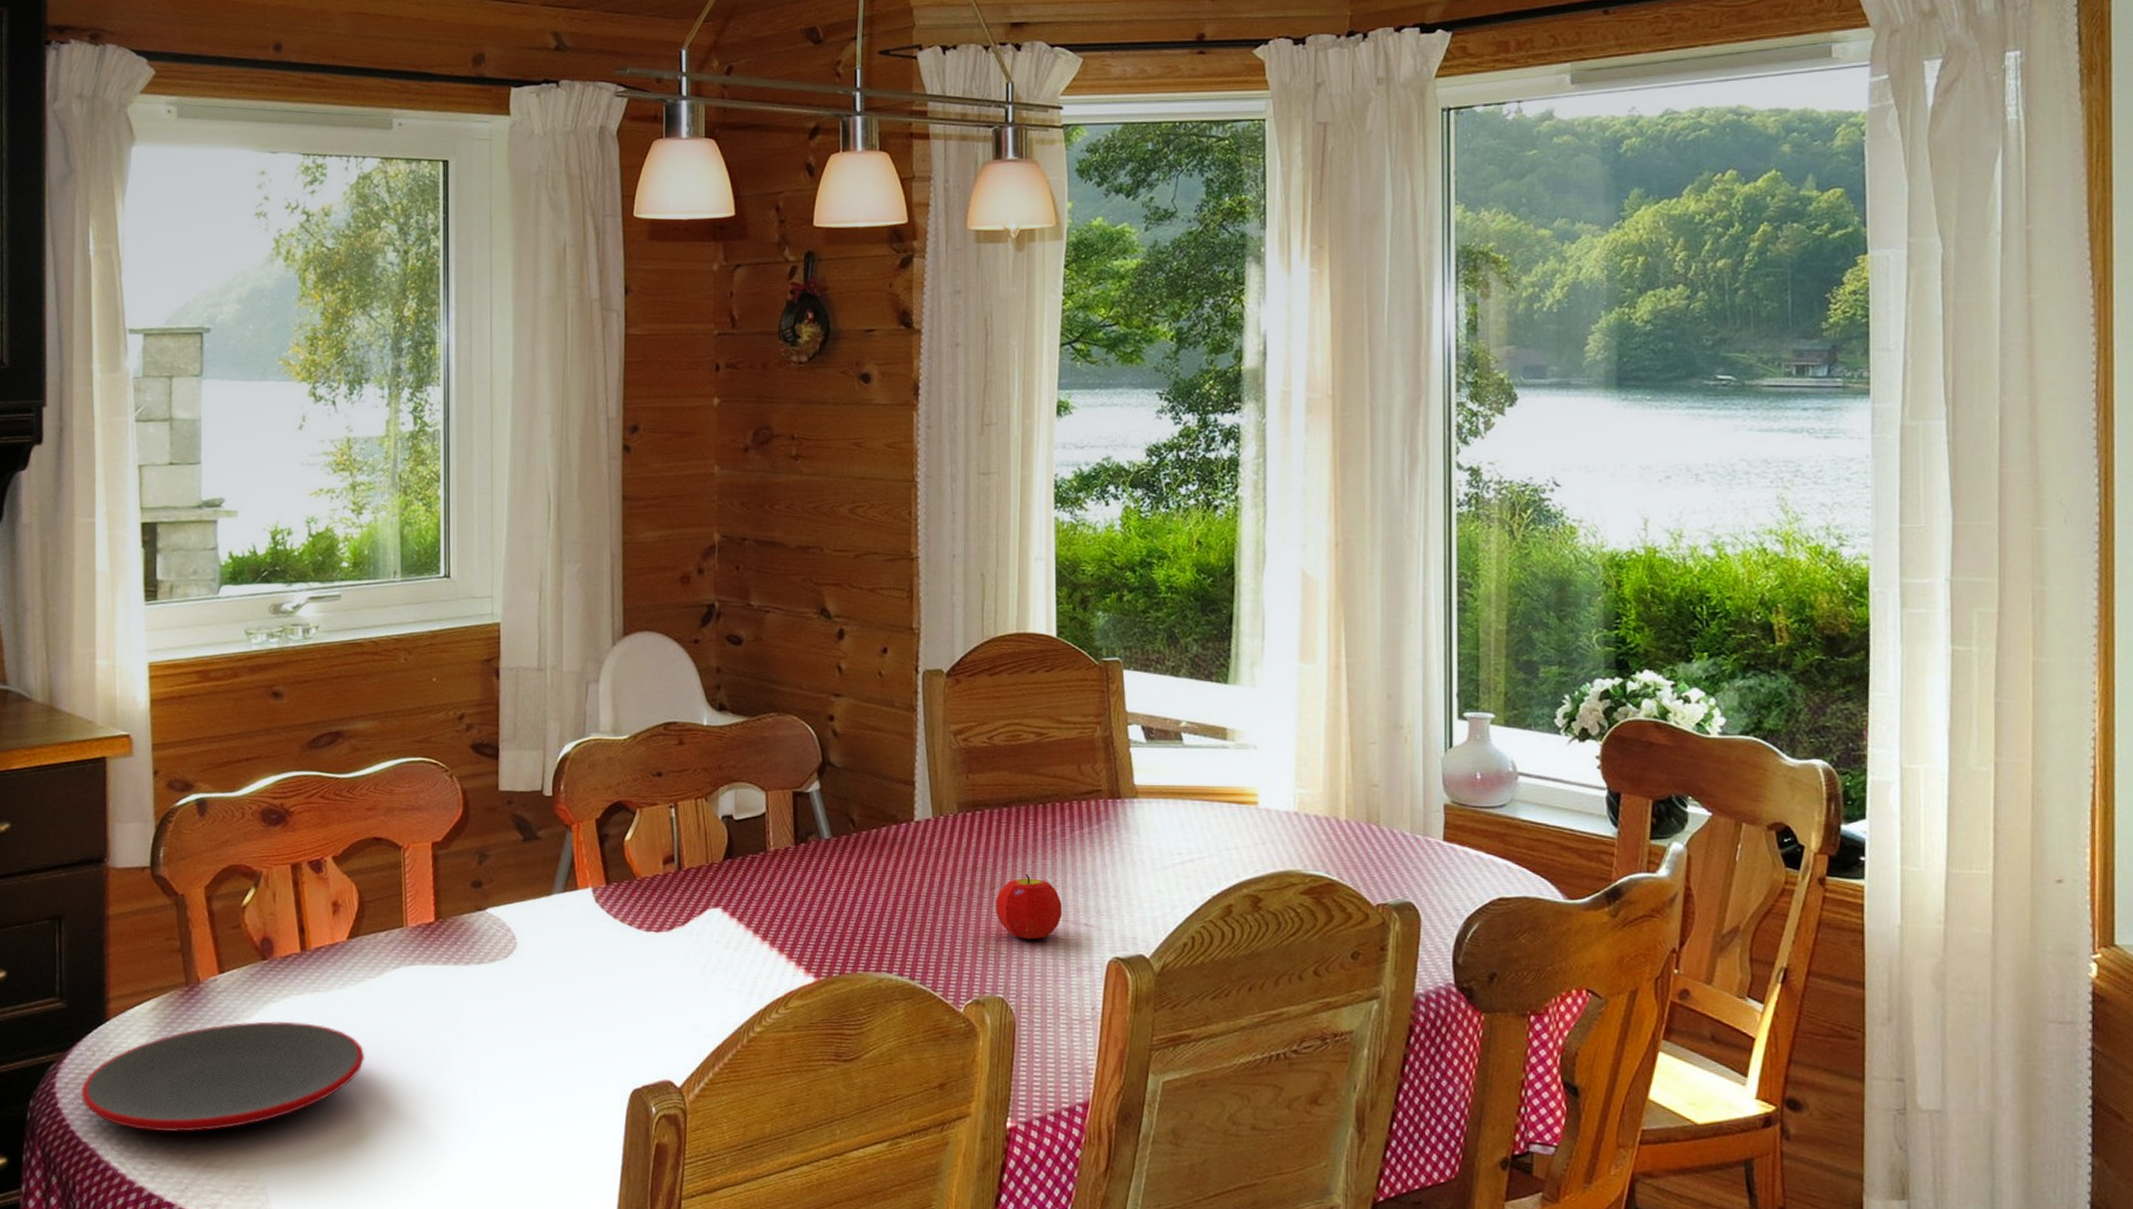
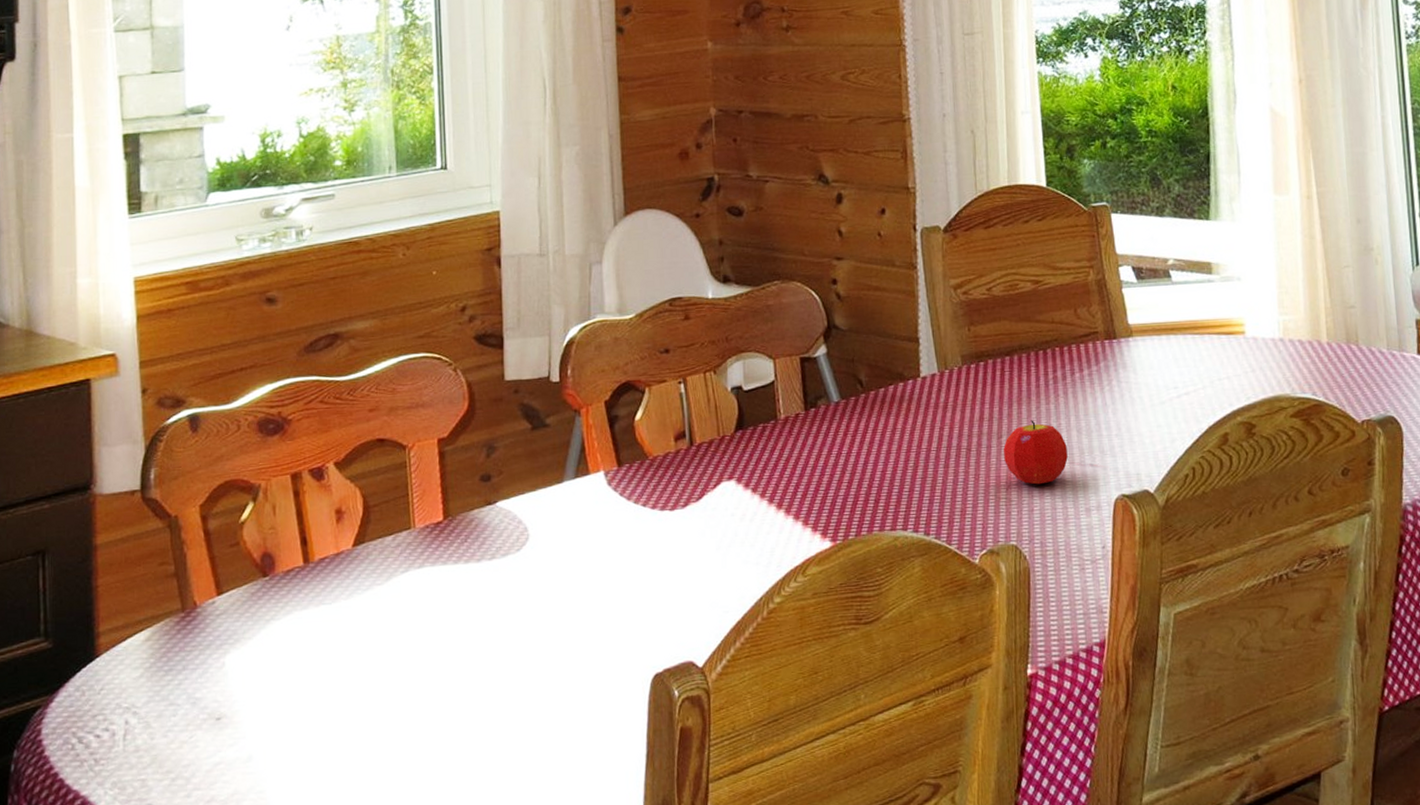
plate: present [80,1021,364,1132] -> none [69,638,374,771]

